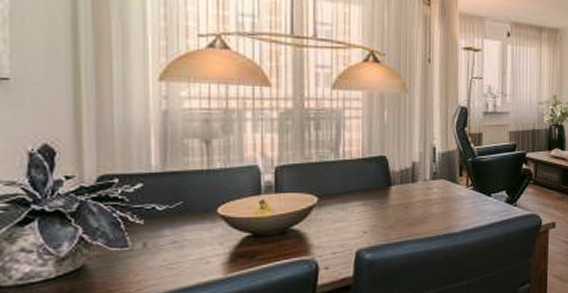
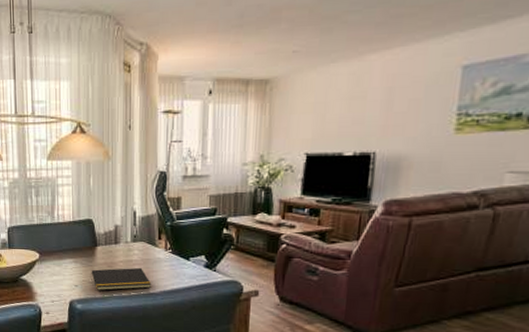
notepad: none [383,206,453,235] -> present [91,267,152,291]

